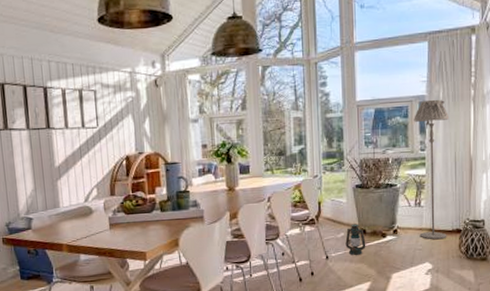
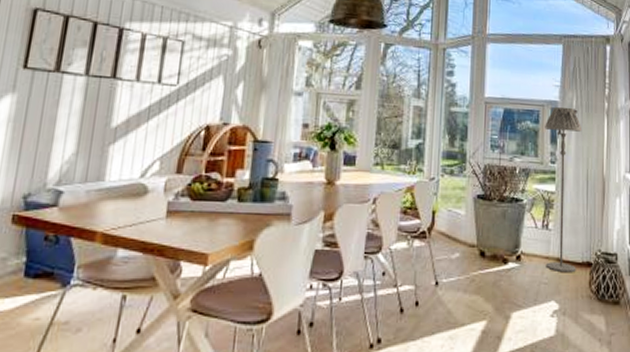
lantern: present [345,224,366,255] -> none [460,243,484,284]

